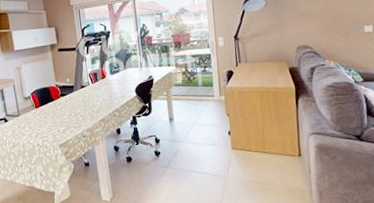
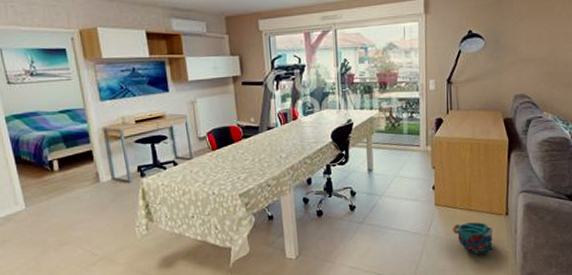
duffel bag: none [249,163,291,194] -> present [452,222,494,255]

